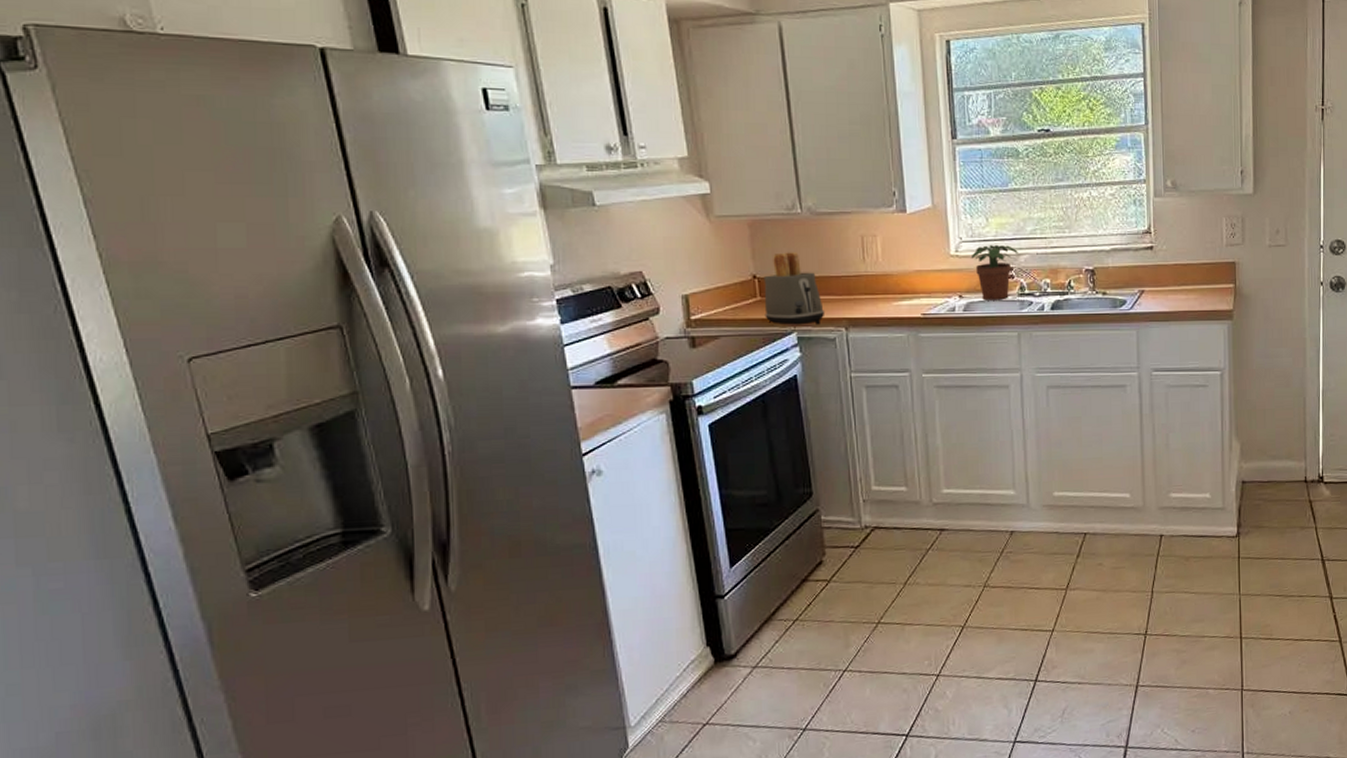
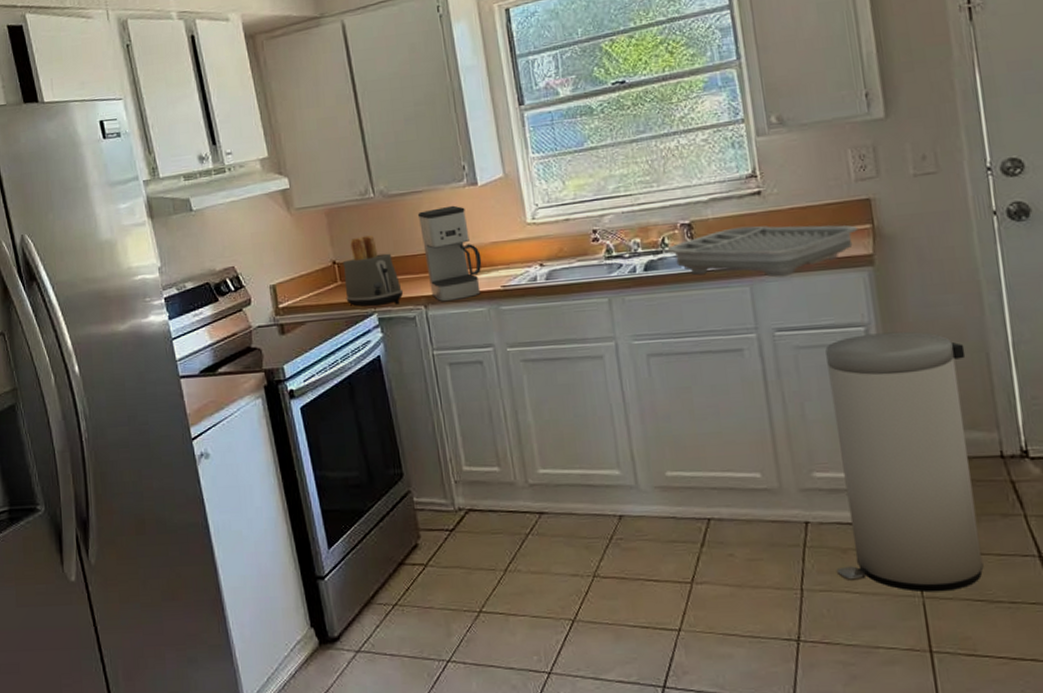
coffee maker: none [844,230,905,326] -> present [417,205,482,302]
potted plant: present [971,245,1018,300] -> none [549,207,601,267]
dish rack: none [1072,276,1224,324] -> present [667,225,859,278]
pedal bin: none [1179,377,1290,590] -> present [825,331,984,592]

